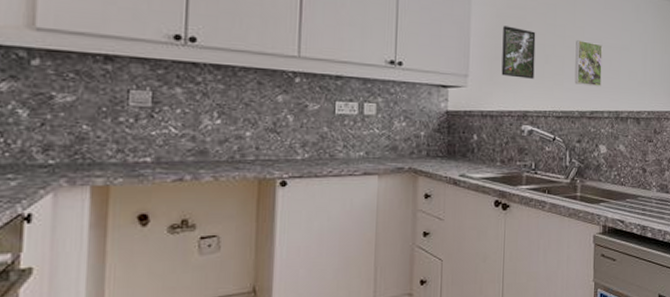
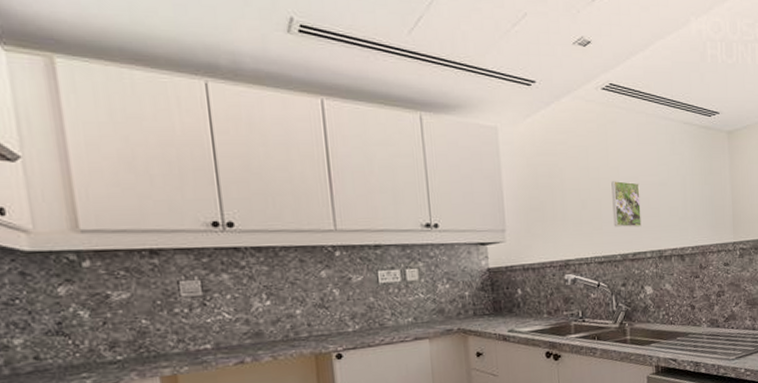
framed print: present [501,26,536,79] -> none [535,174,572,227]

